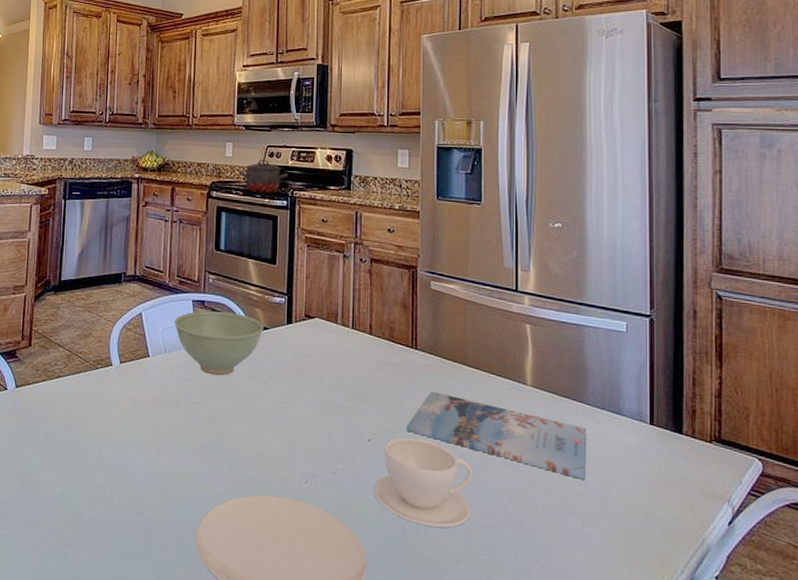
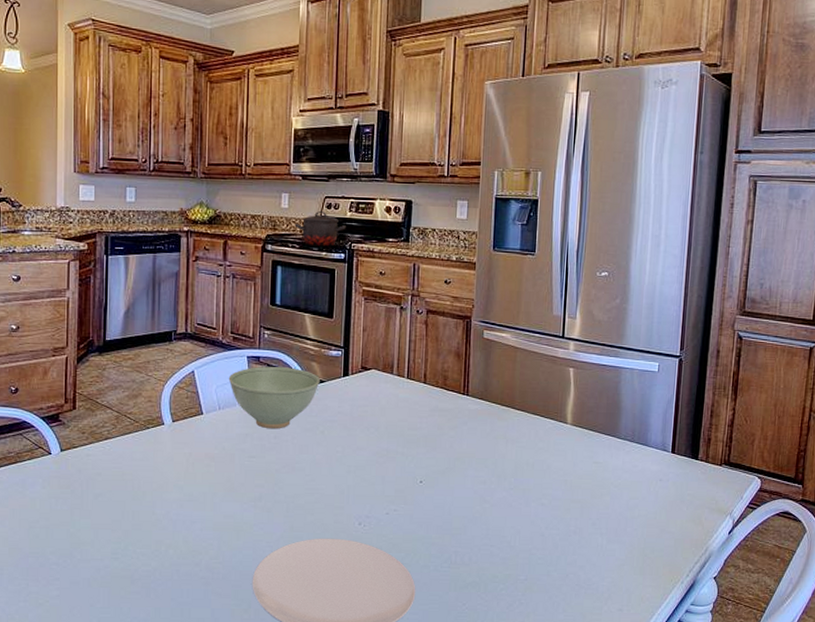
teacup: present [374,437,473,528] -> none [424,477,515,556]
magazine: present [406,391,587,481] -> none [455,434,617,505]

